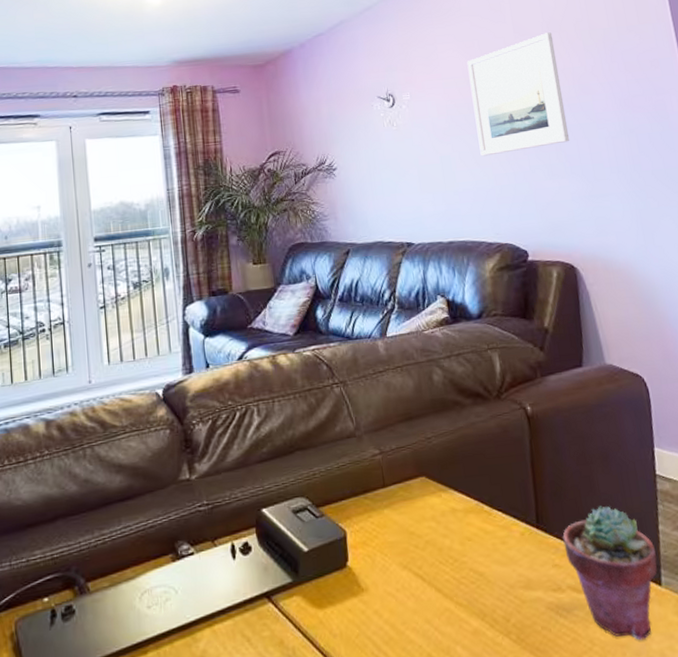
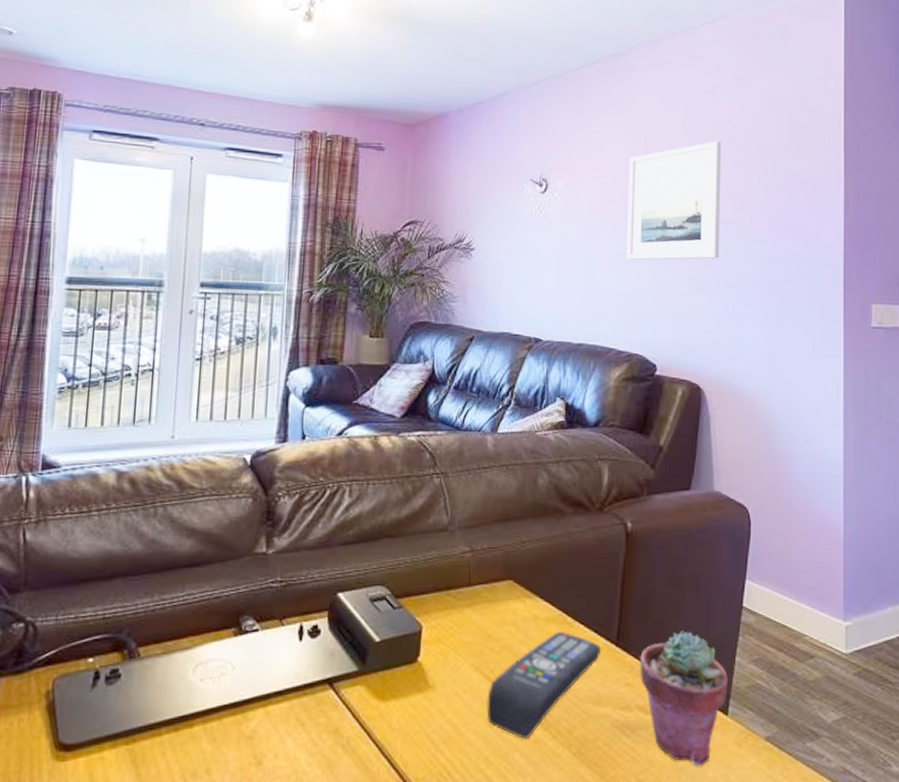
remote control: none [419,520,524,631] -> present [486,631,602,739]

